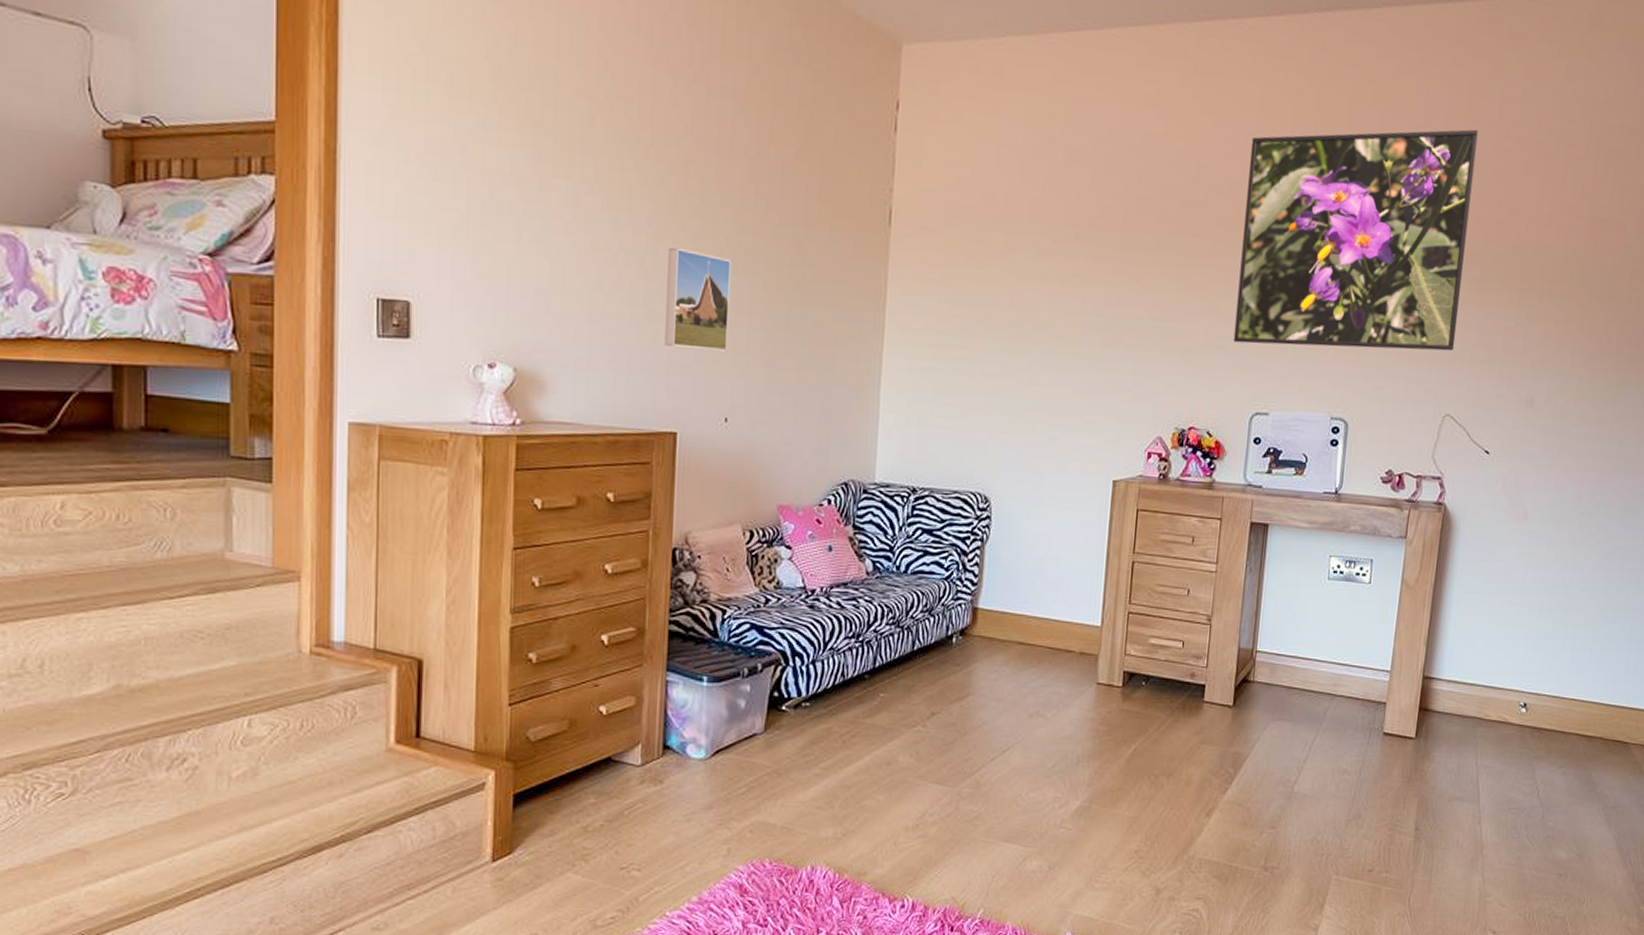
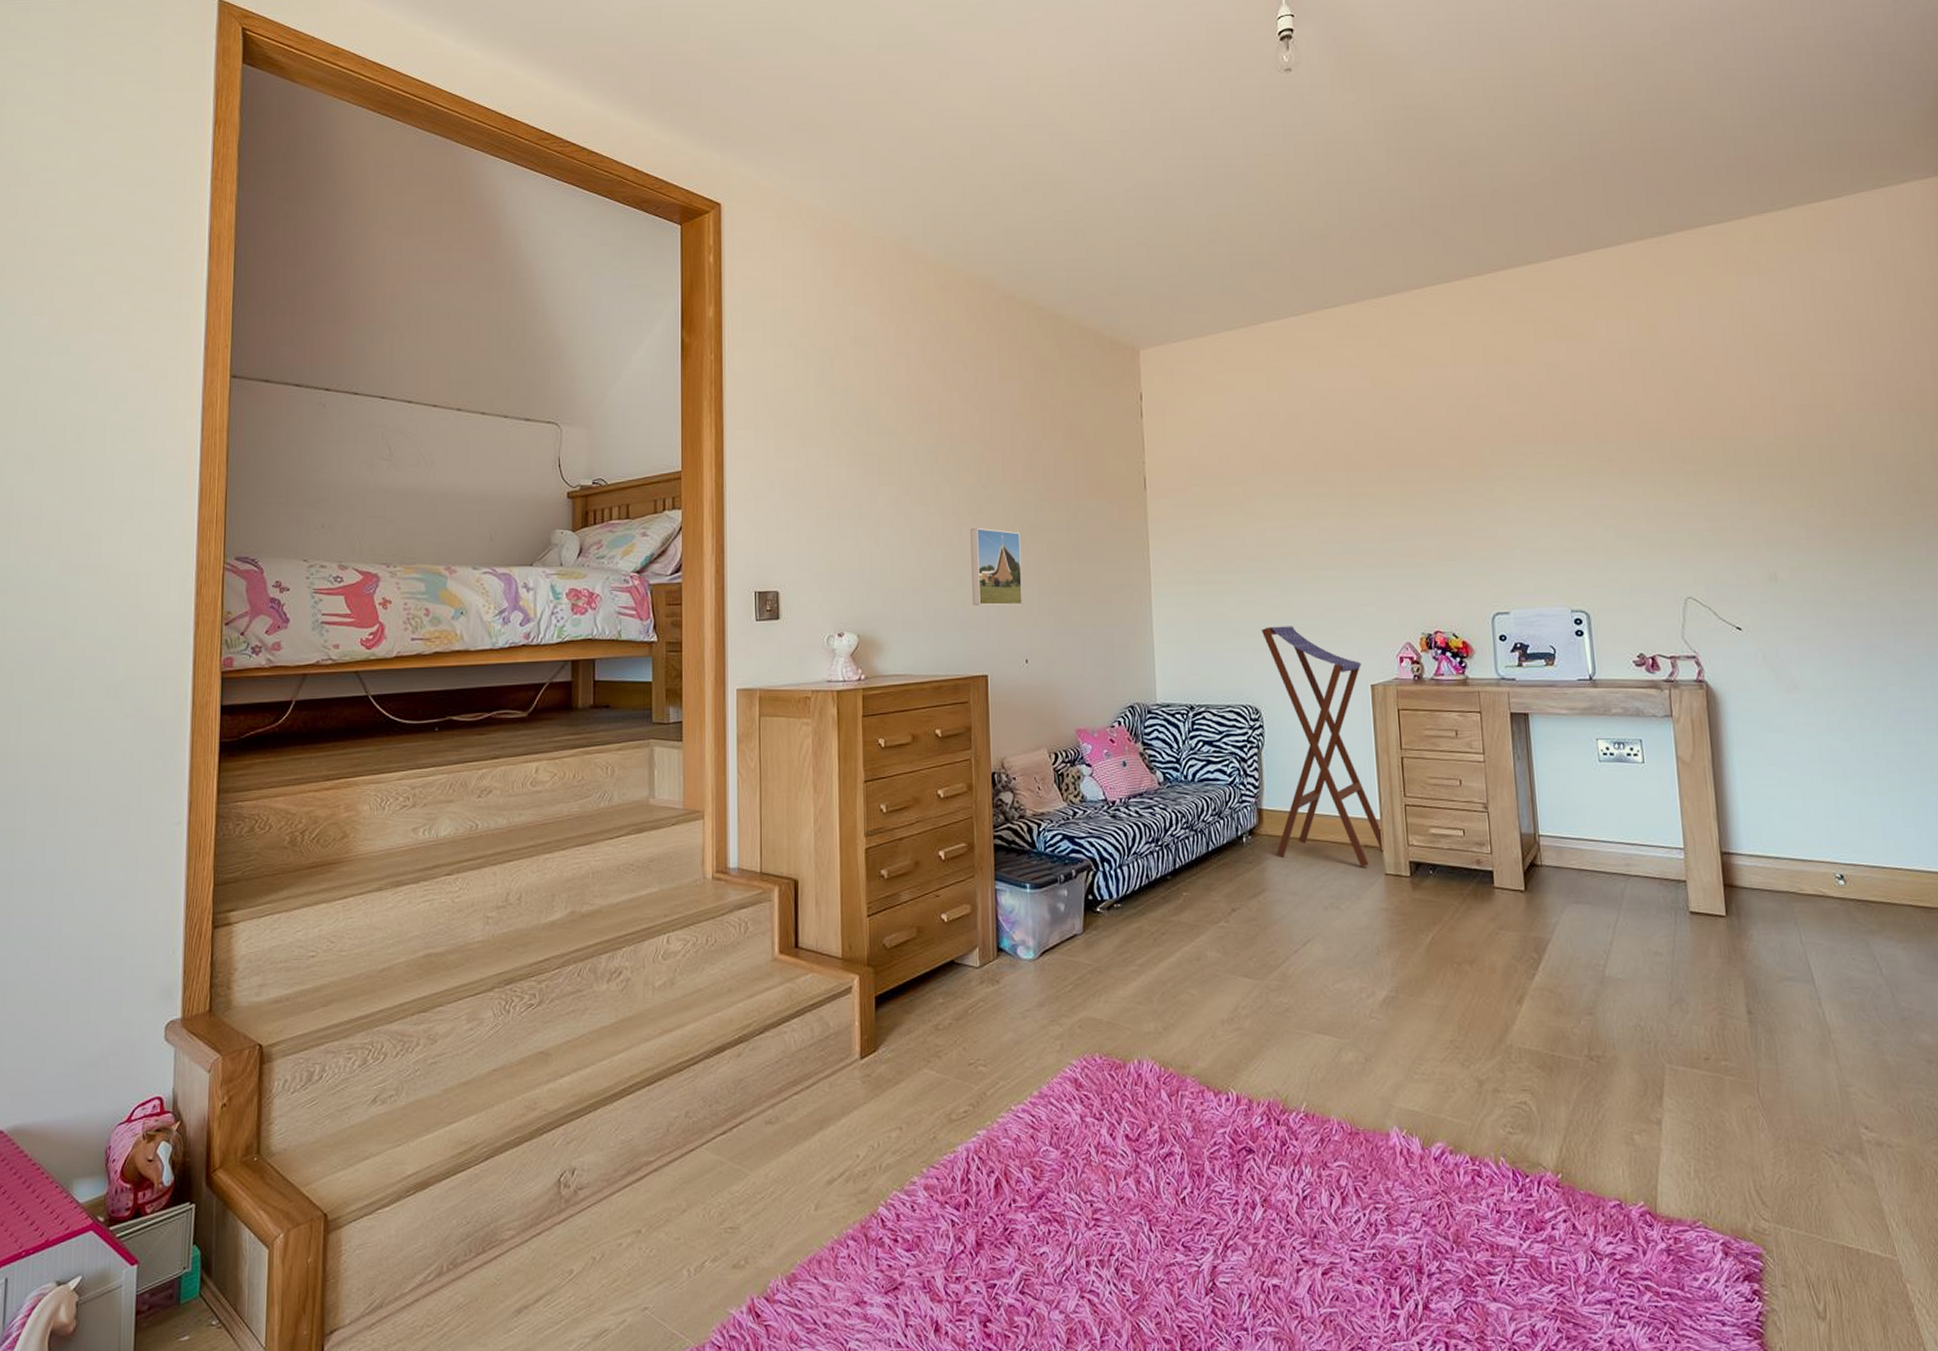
stool: none [987,405,1106,675] -> present [1261,626,1383,867]
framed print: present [1233,129,1478,351] -> none [1450,345,1683,553]

